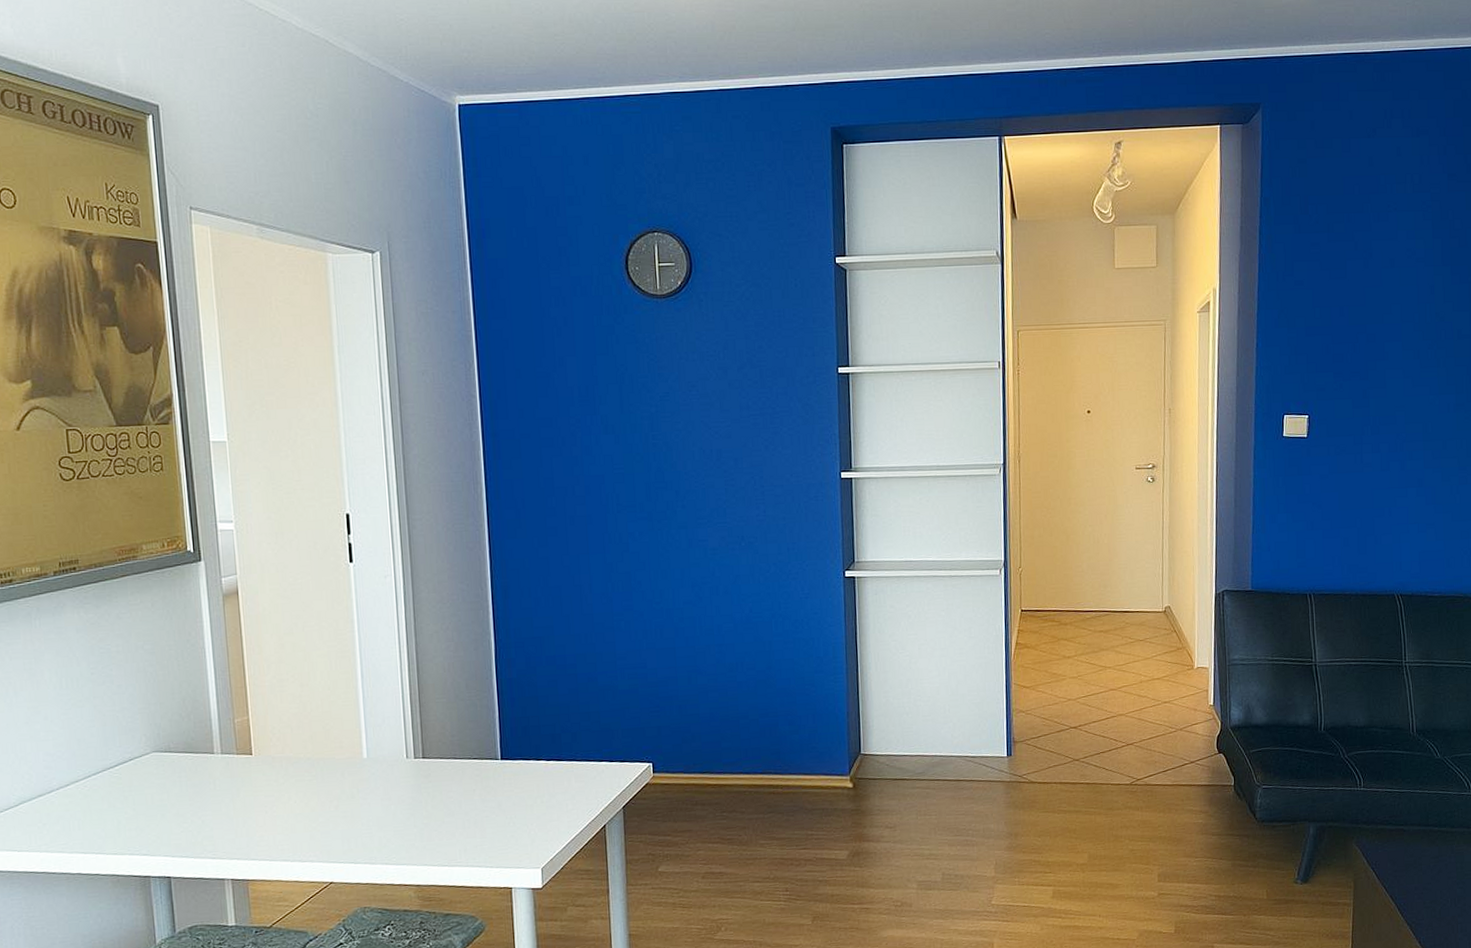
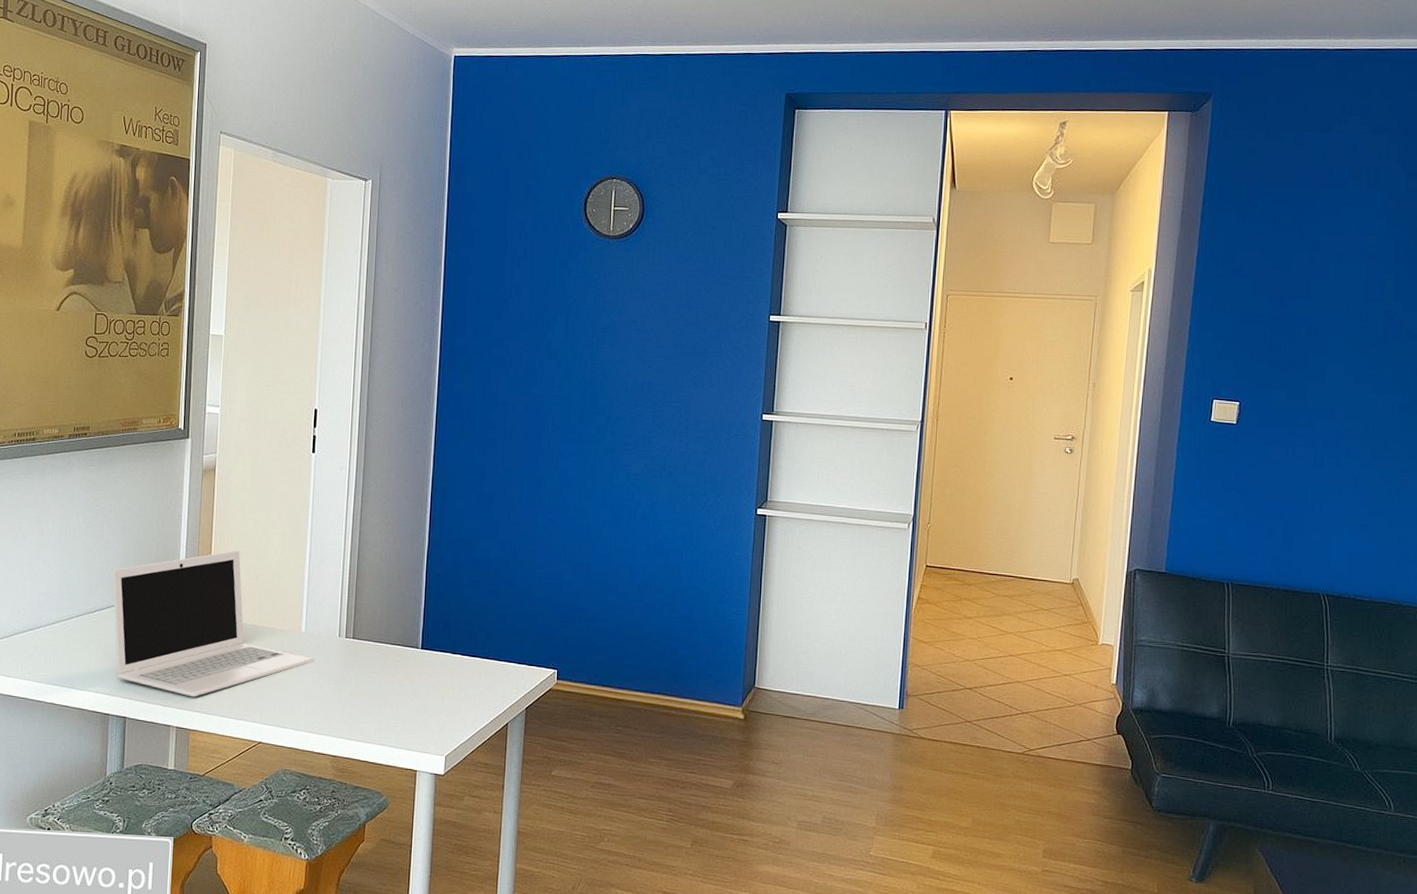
laptop: none [130,679,382,845] -> present [112,550,315,697]

